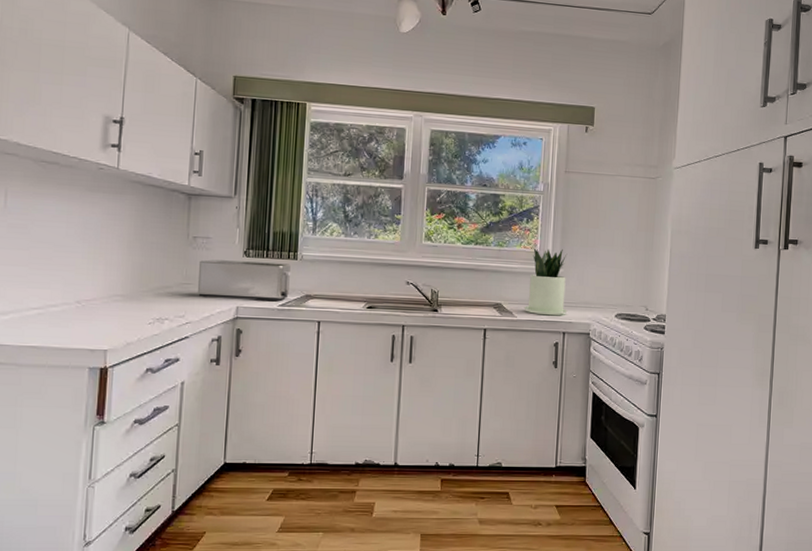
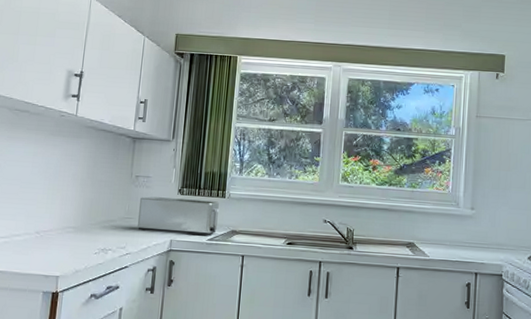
planter: present [524,248,568,316] -> none [436,189,480,257]

